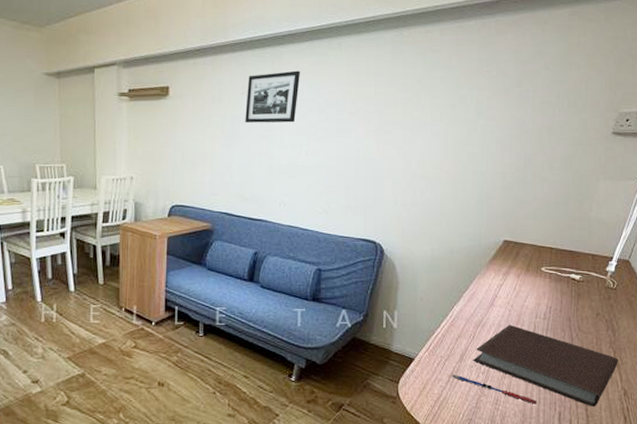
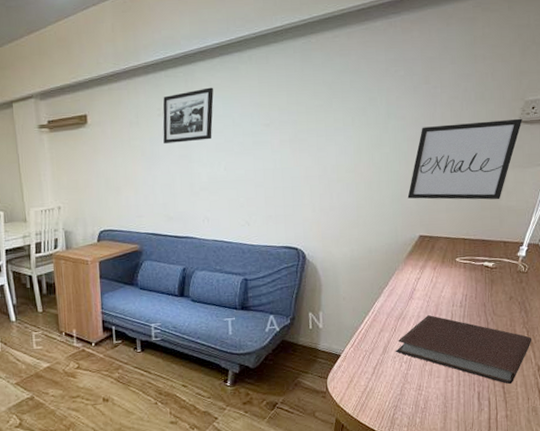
pen: present [452,374,537,404] -> none [377,366,457,387]
wall art: none [493,129,616,211] -> present [407,118,522,200]

